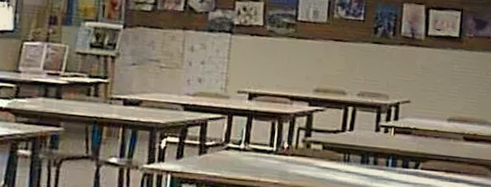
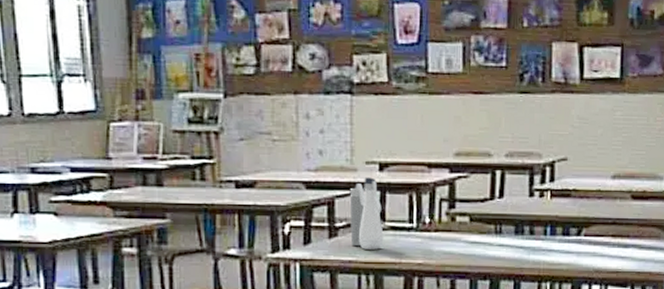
water bottle: none [217,104,248,168] -> present [349,177,384,250]

